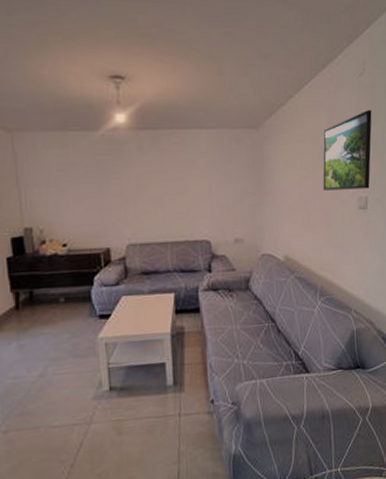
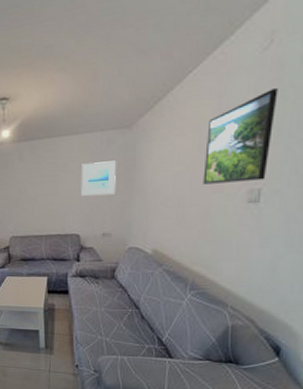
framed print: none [210,161,246,197] -> present [81,160,116,196]

